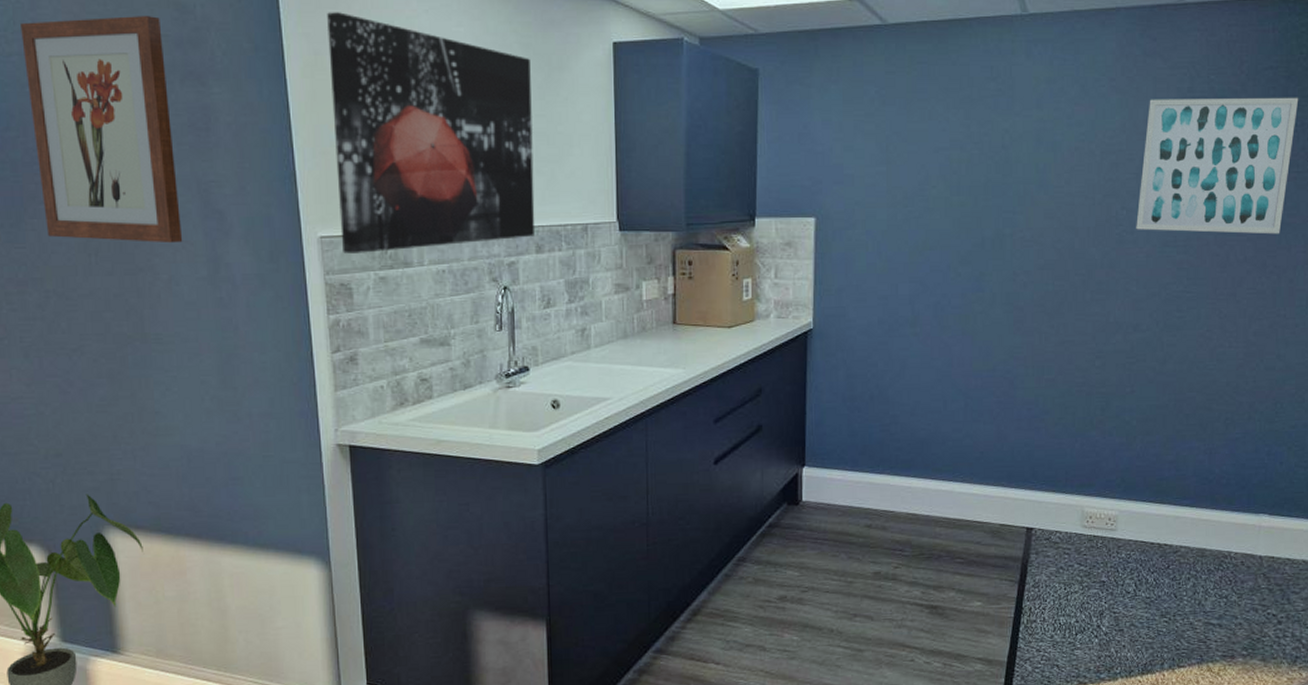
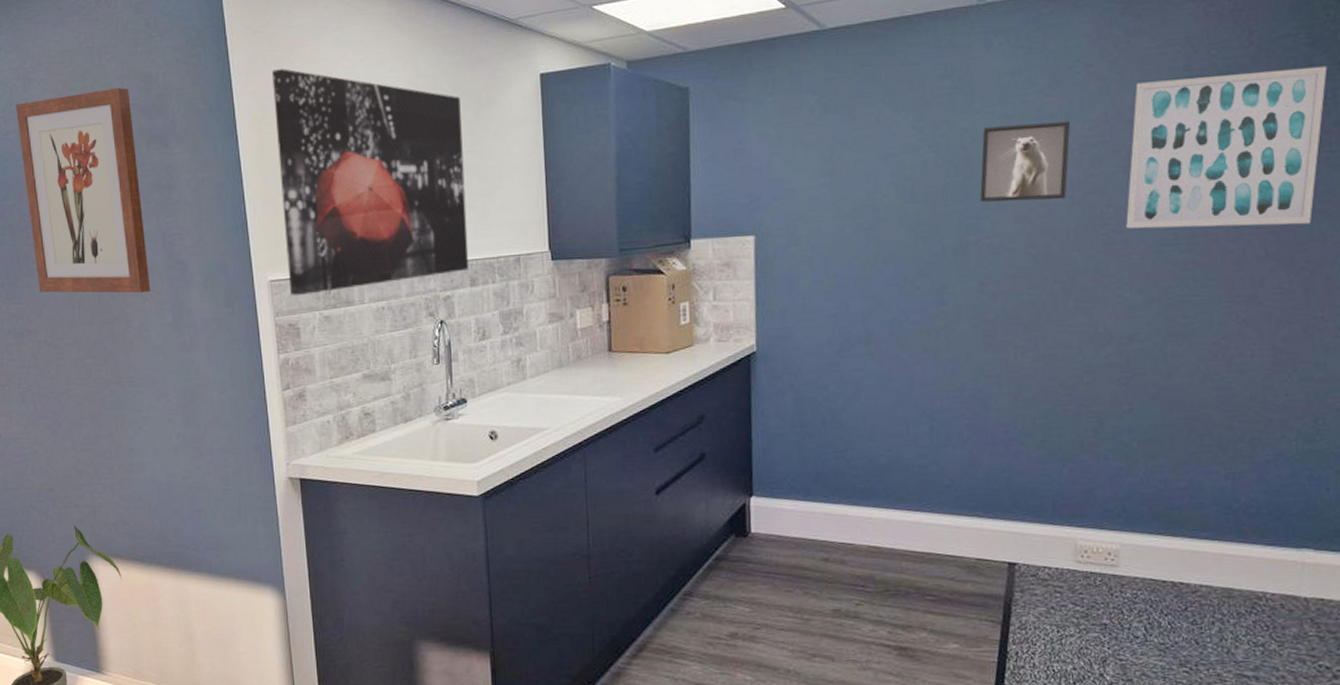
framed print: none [1016,129,1095,200] -> present [980,121,1071,202]

